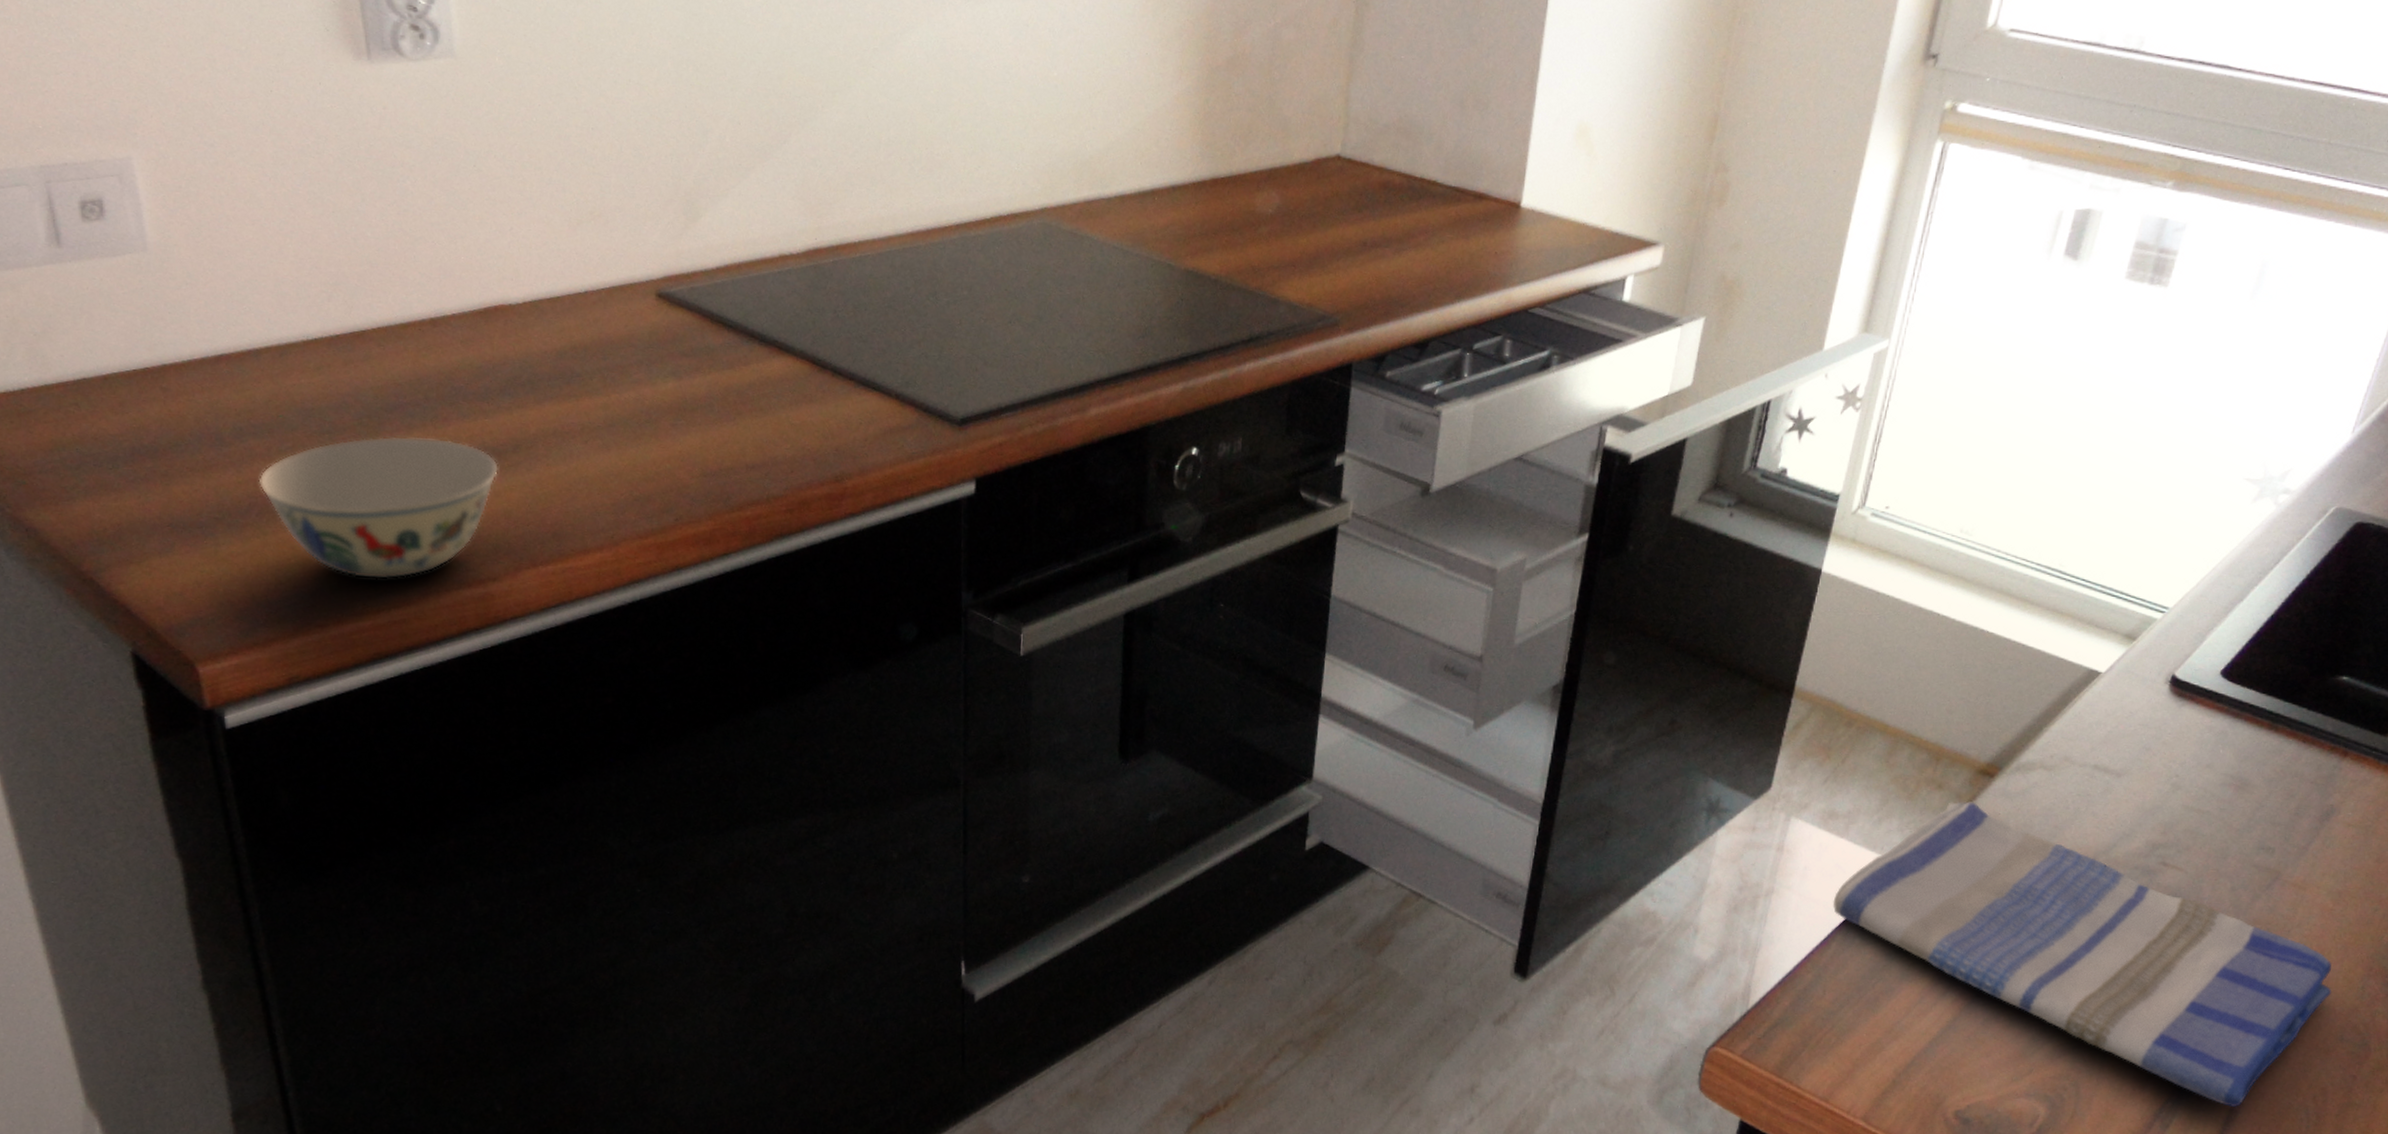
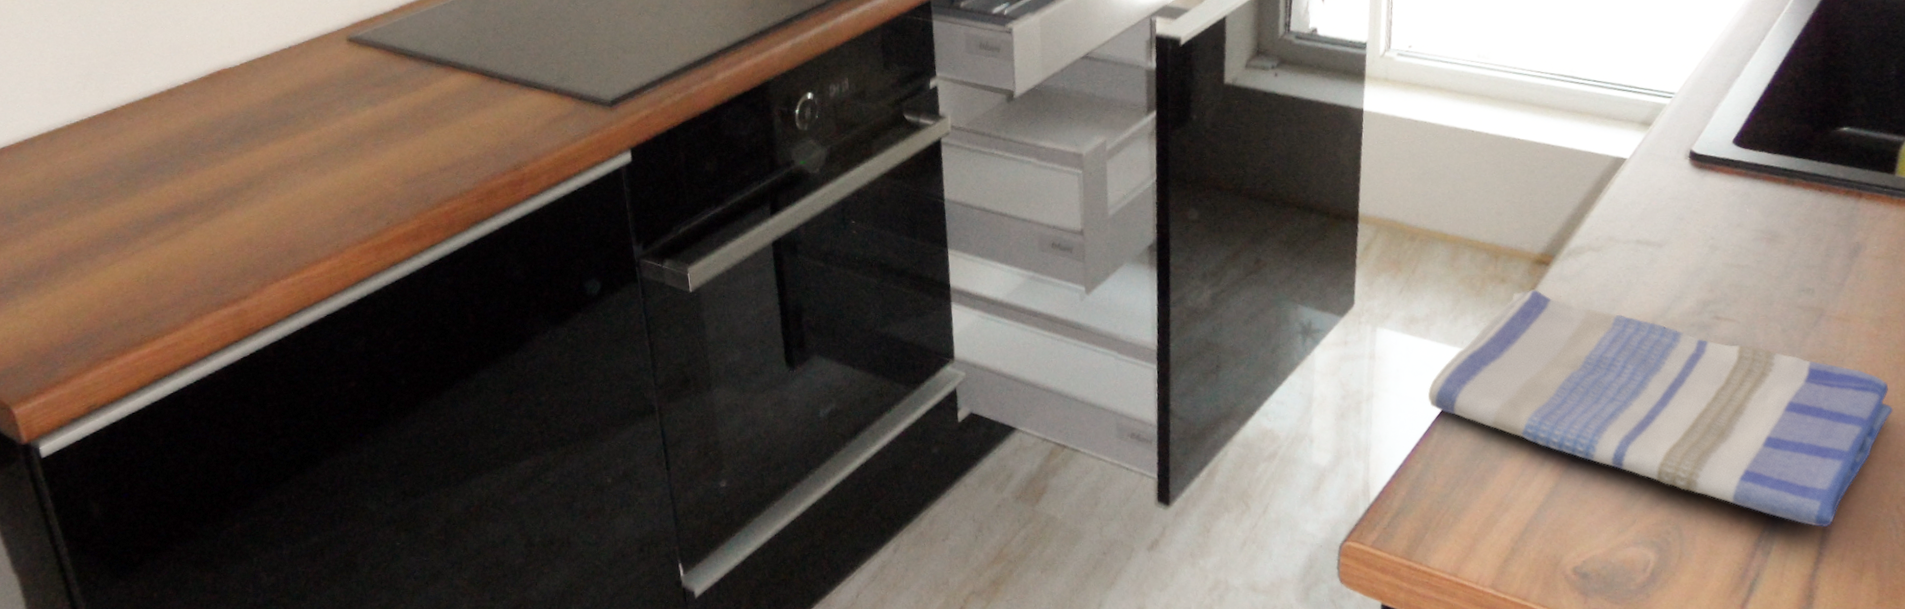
bowl: present [258,436,500,580] -> none [44,186,238,314]

